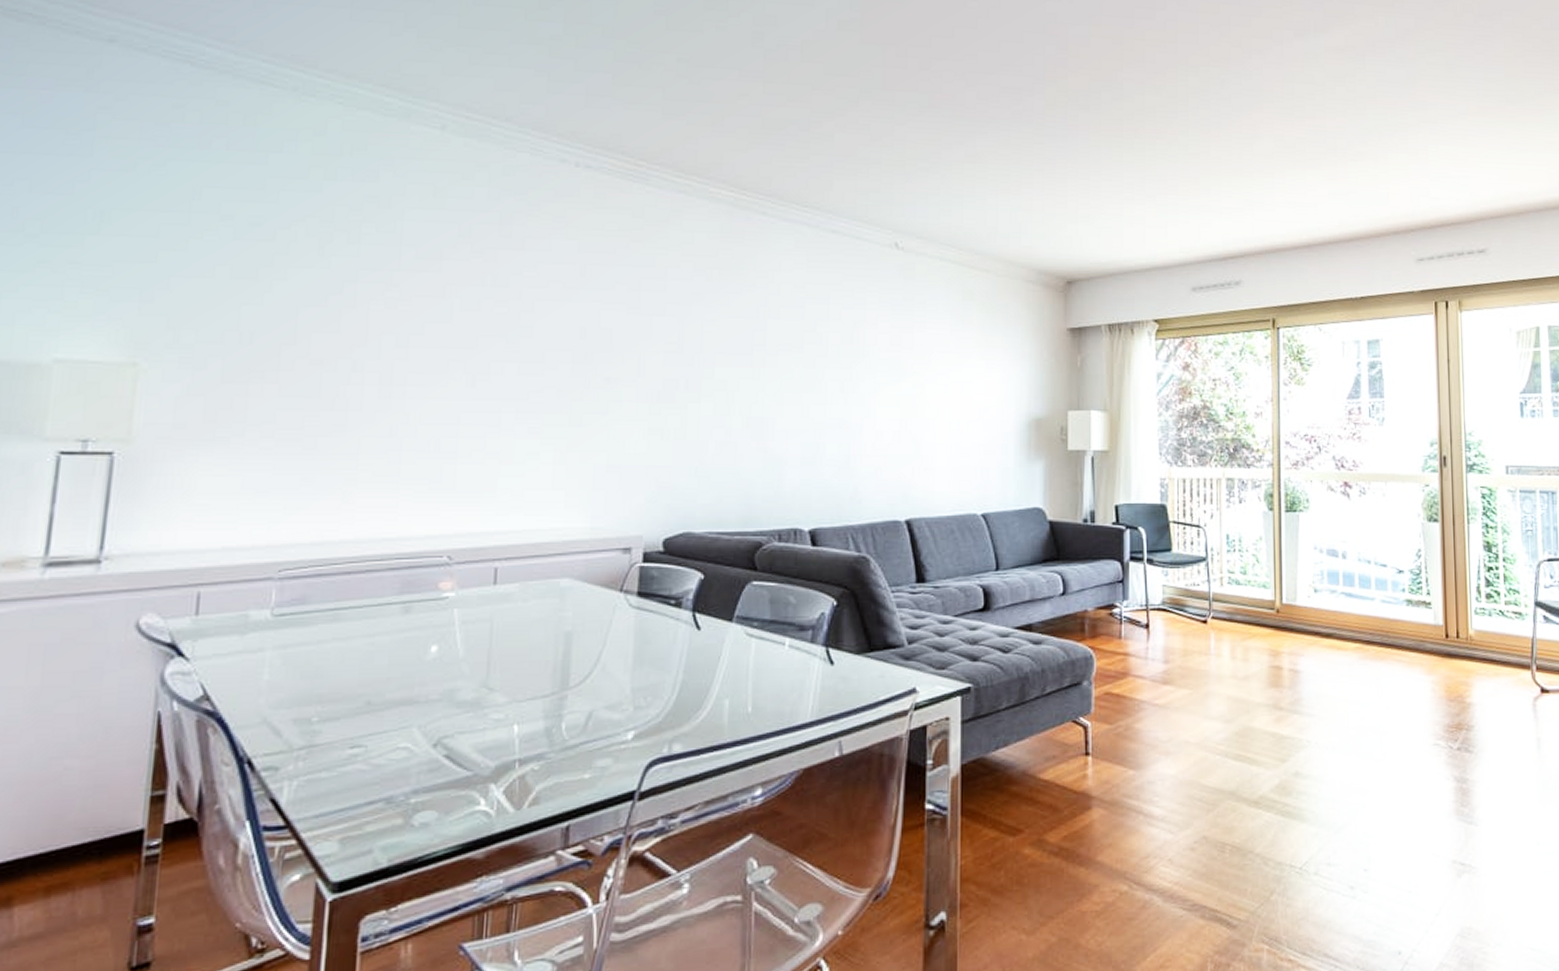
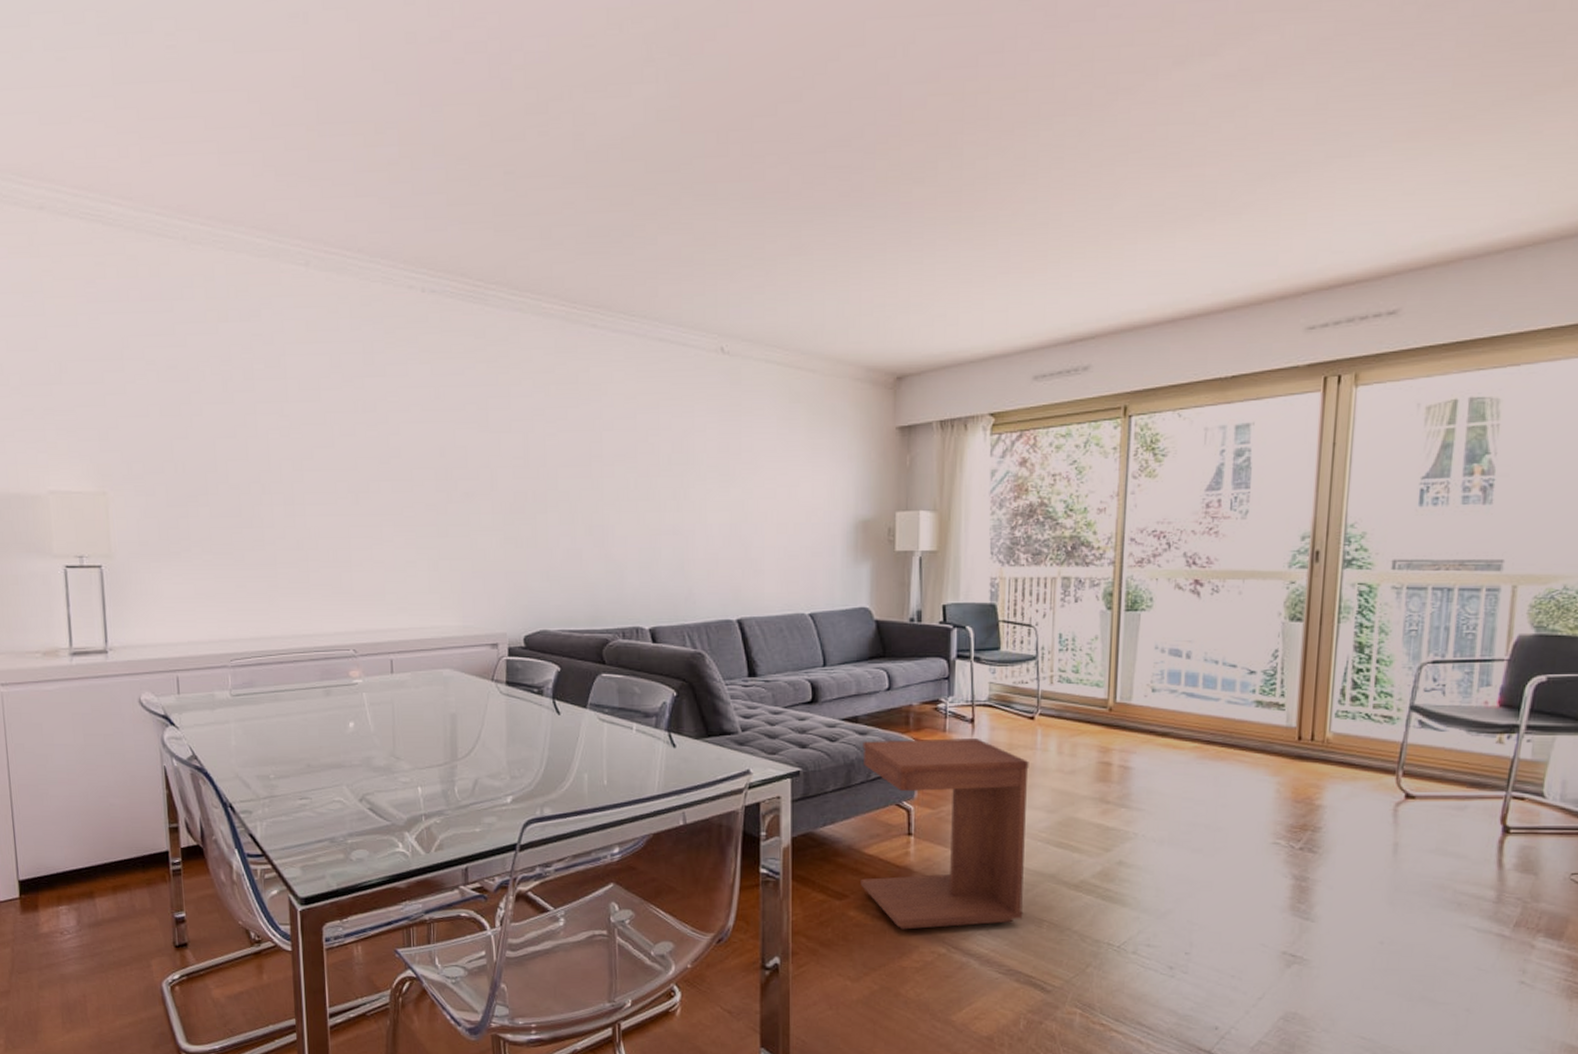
side table: none [1036,645,1206,867] -> present [860,738,1029,930]

